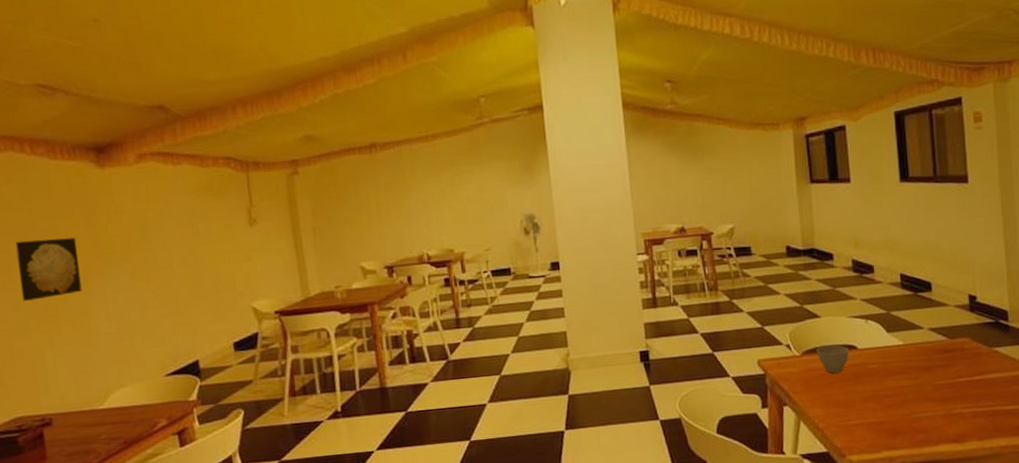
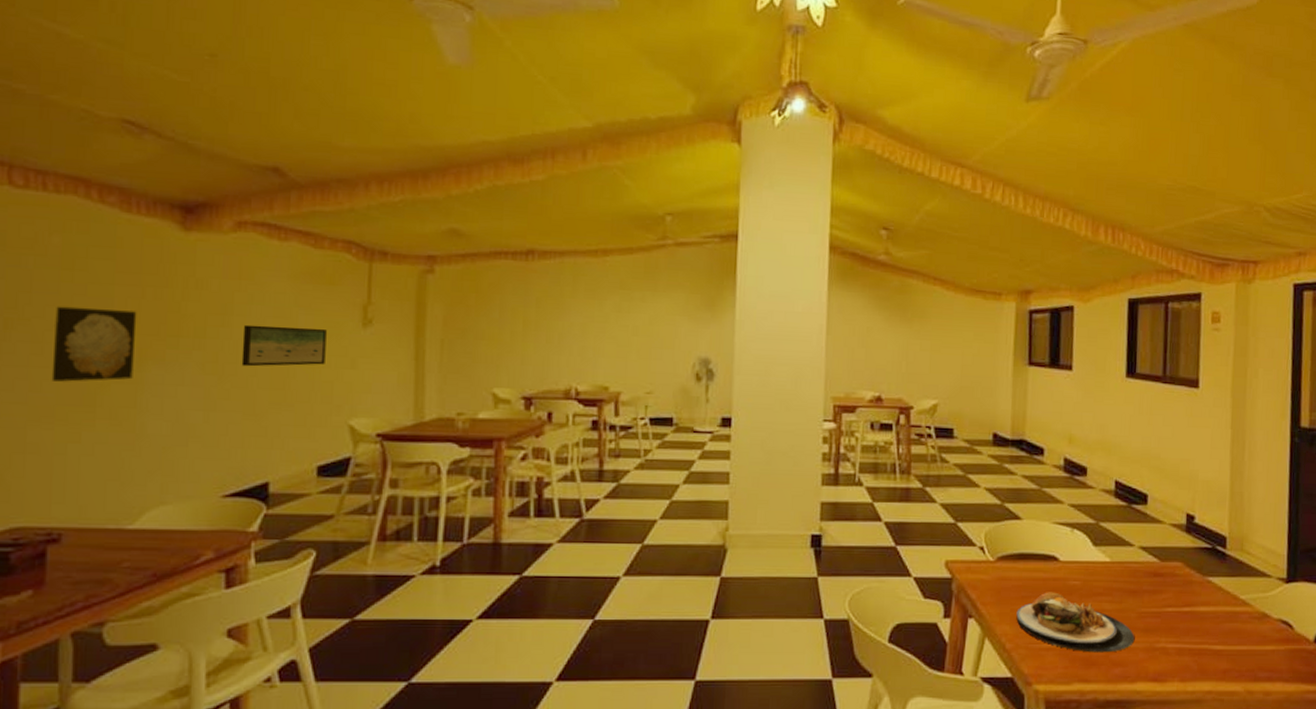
wall art: none [158,232,226,271] -> present [241,324,327,367]
cup: present [816,345,849,374] -> none [1013,553,1049,586]
plate: none [825,376,933,424] -> present [1016,592,1135,653]

